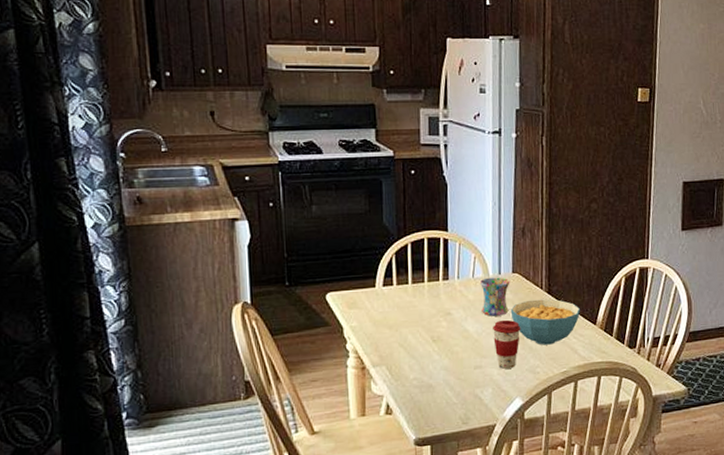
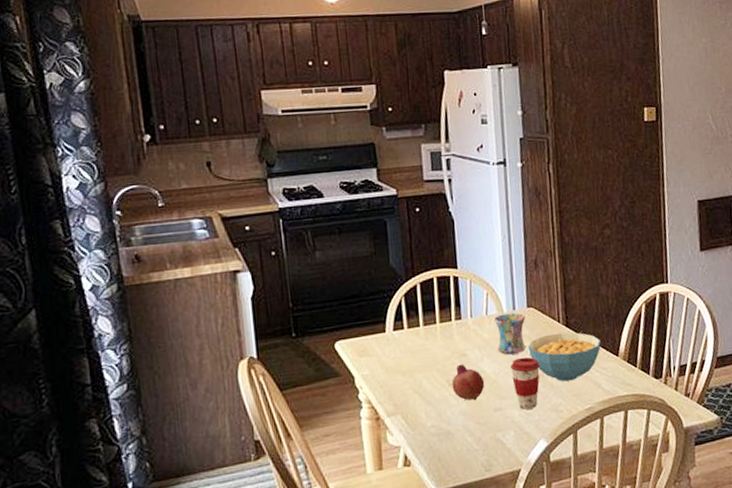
fruit: none [436,322,467,357] -> present [451,363,485,401]

